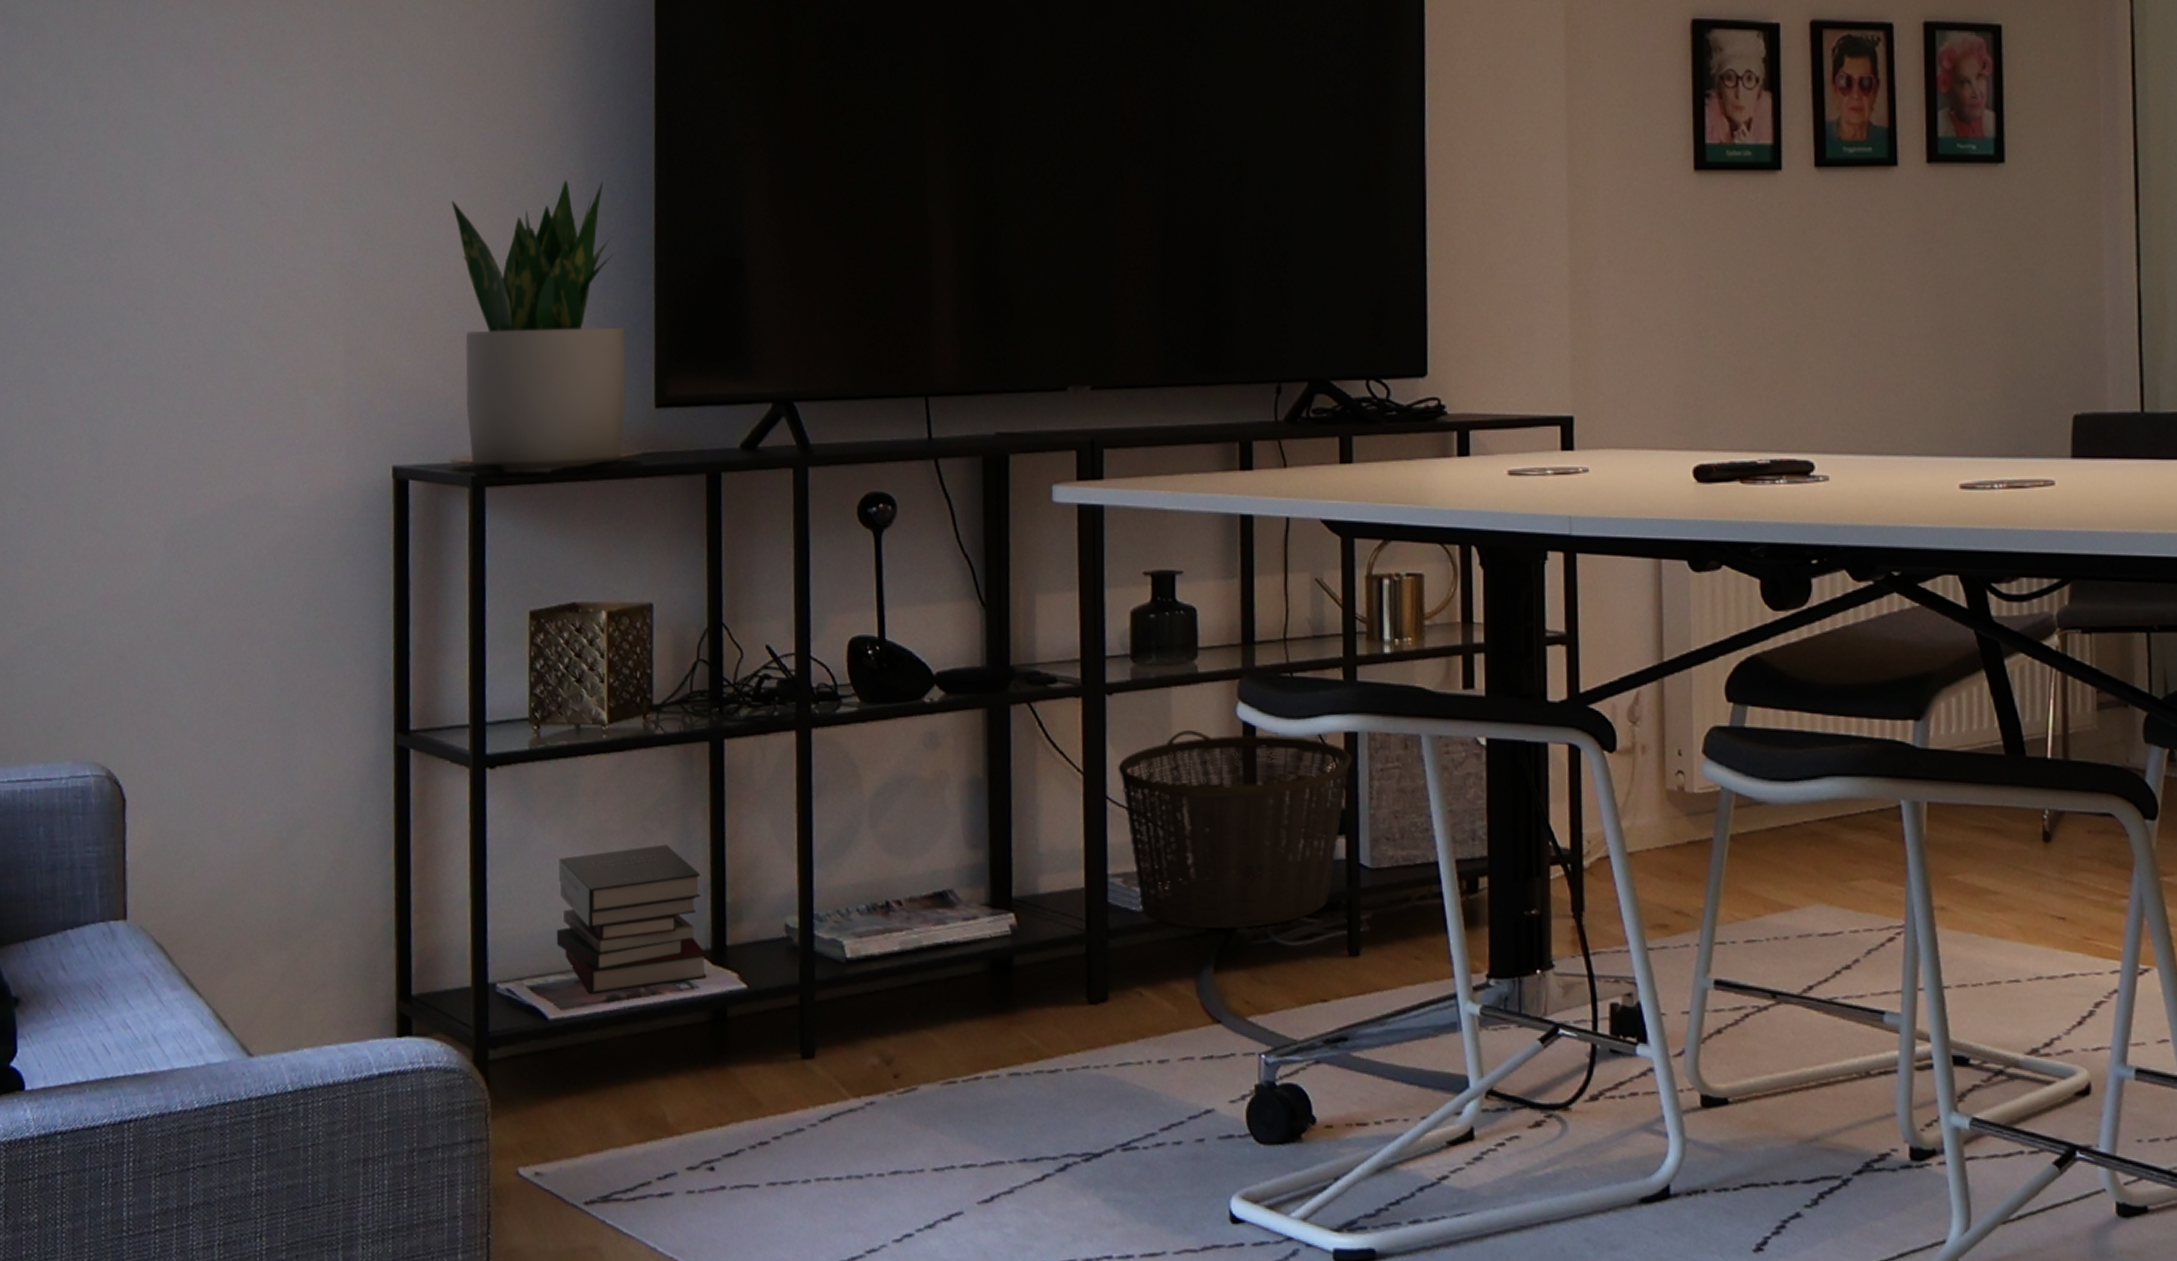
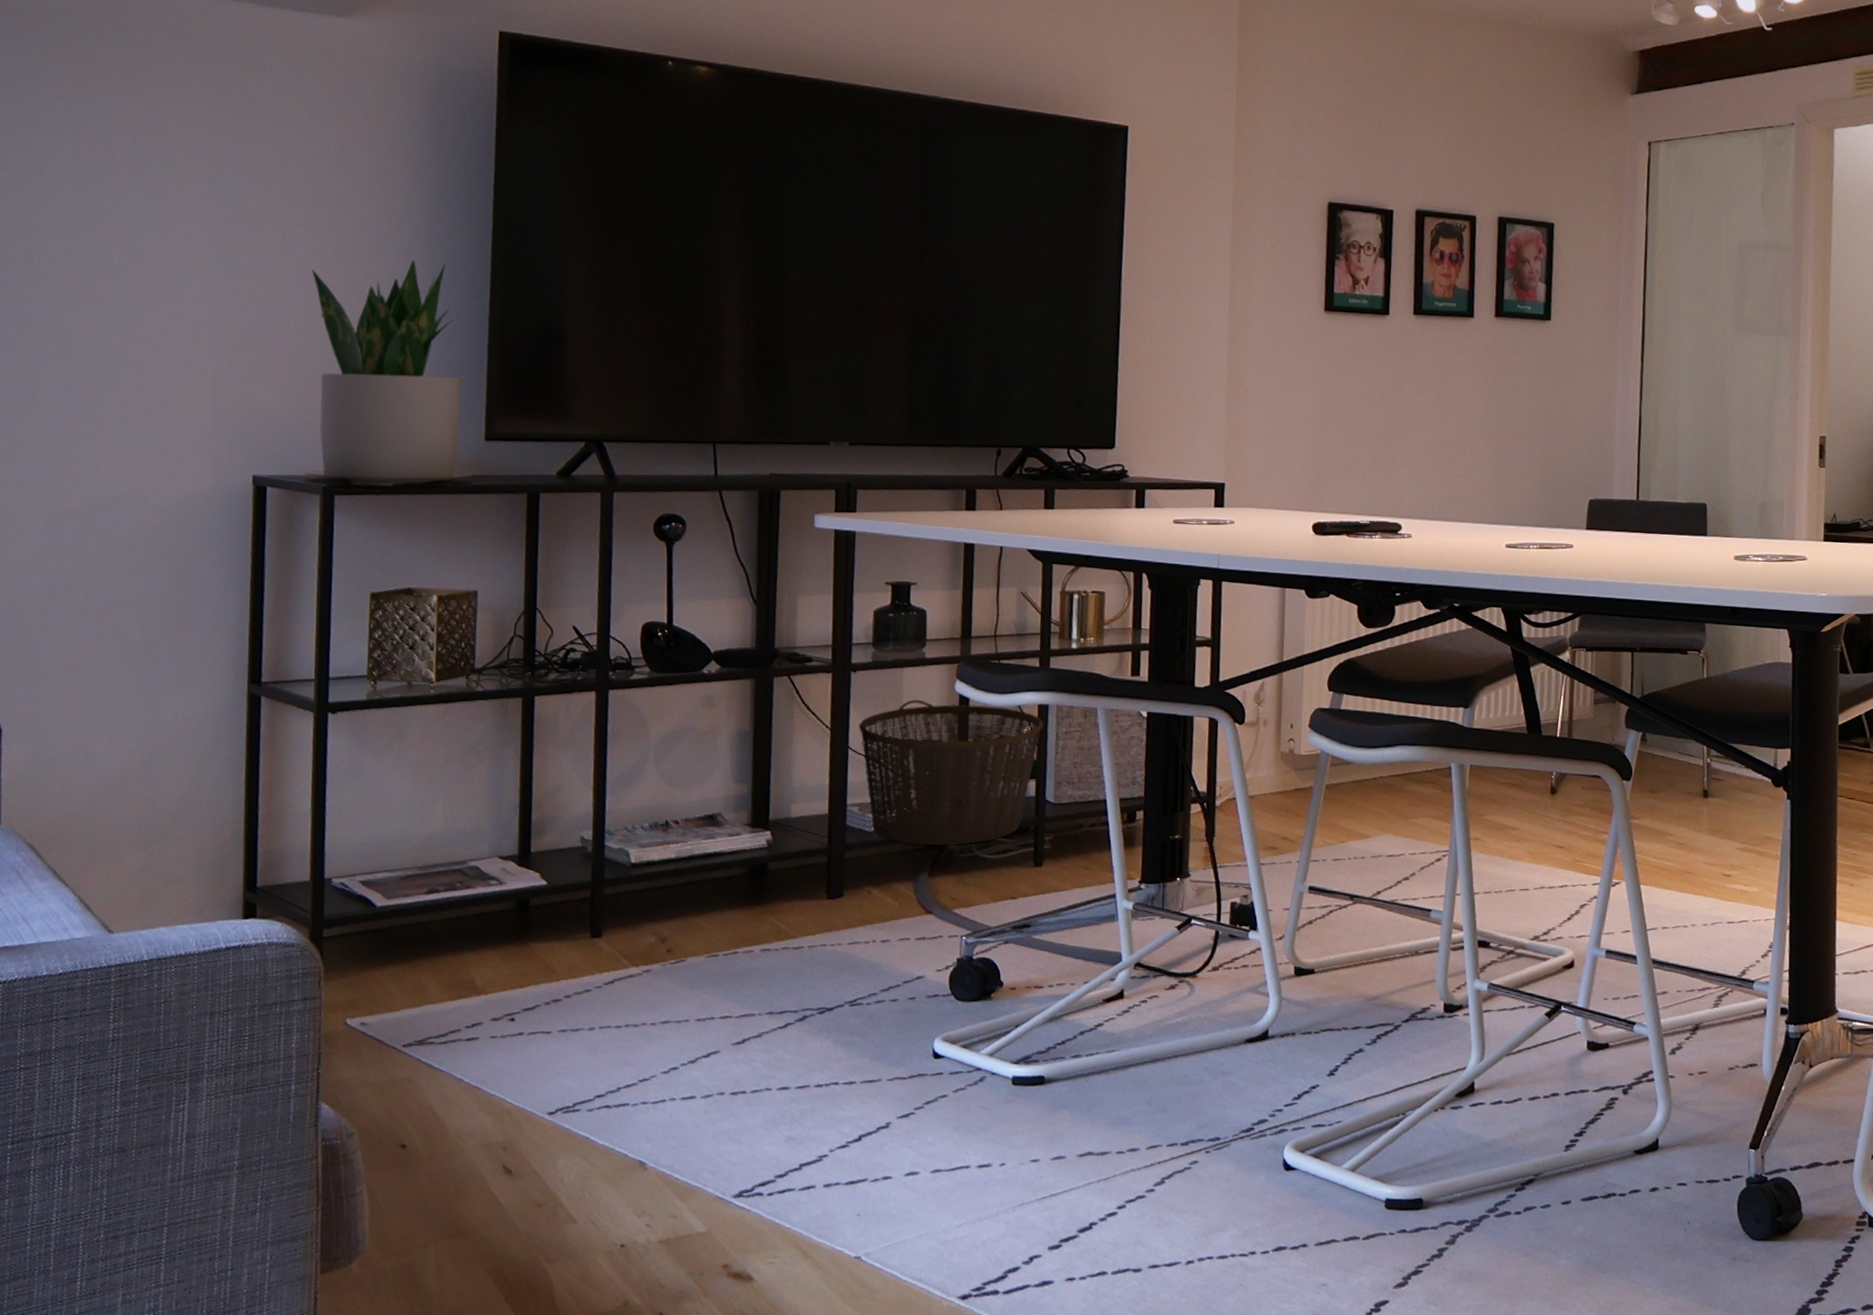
books: present [556,844,707,994] -> none [385,775,514,888]

